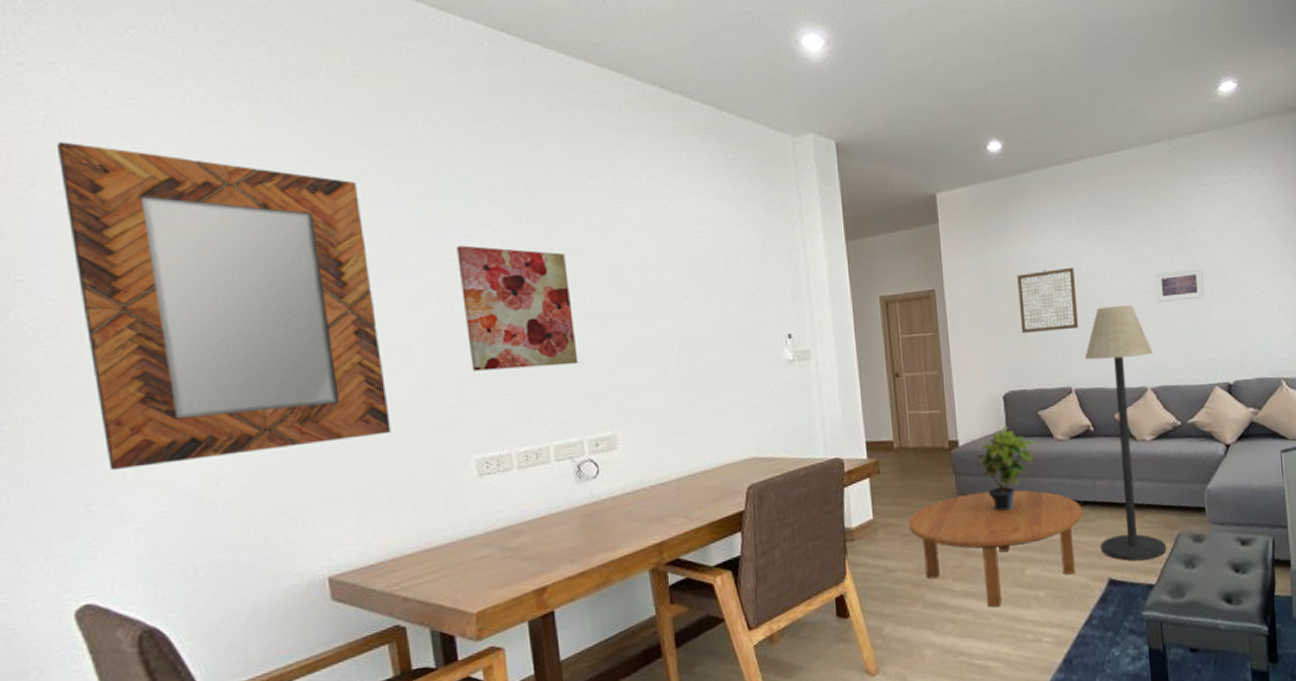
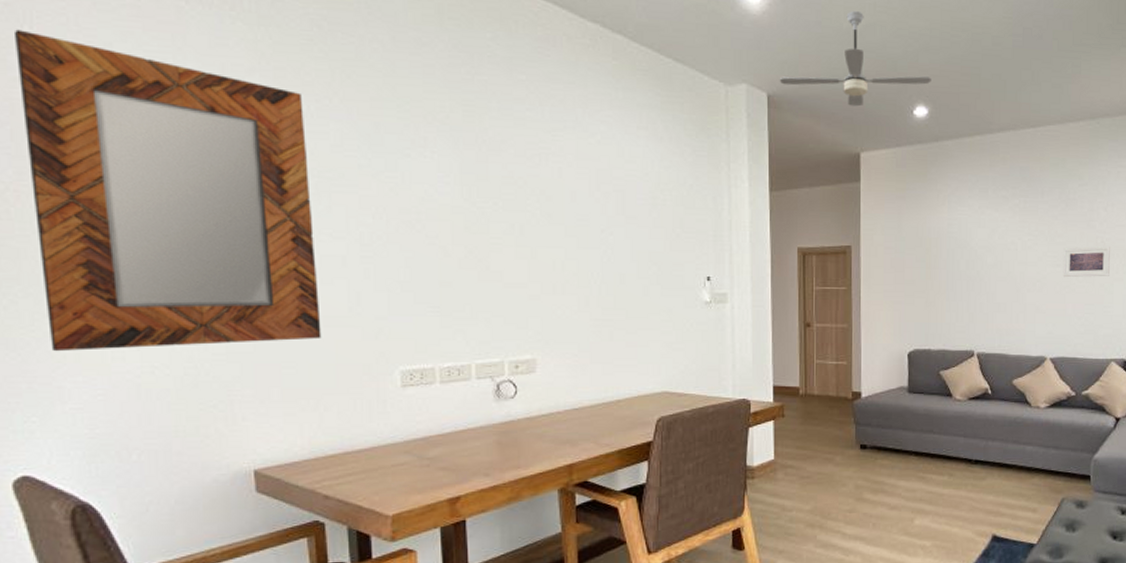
wall art: present [456,245,579,371] -> none [394,164,505,288]
ceiling fan: none [846,51,1003,147] -> present [779,11,931,107]
coffee table: present [909,489,1082,608] -> none [808,443,973,553]
potted plant: present [977,425,1036,511] -> none [878,382,935,462]
wall art: present [1017,267,1079,333] -> none [930,235,987,296]
floor lamp: present [1084,304,1167,561] -> none [987,276,1055,520]

